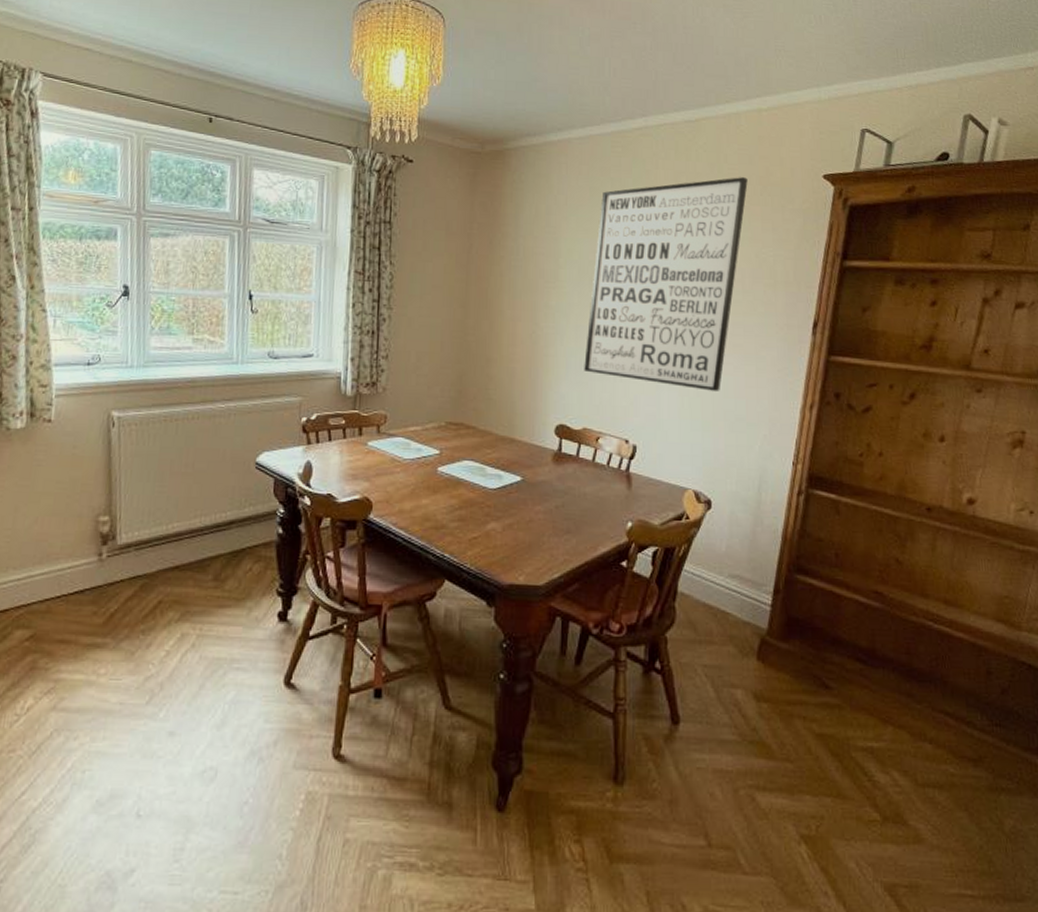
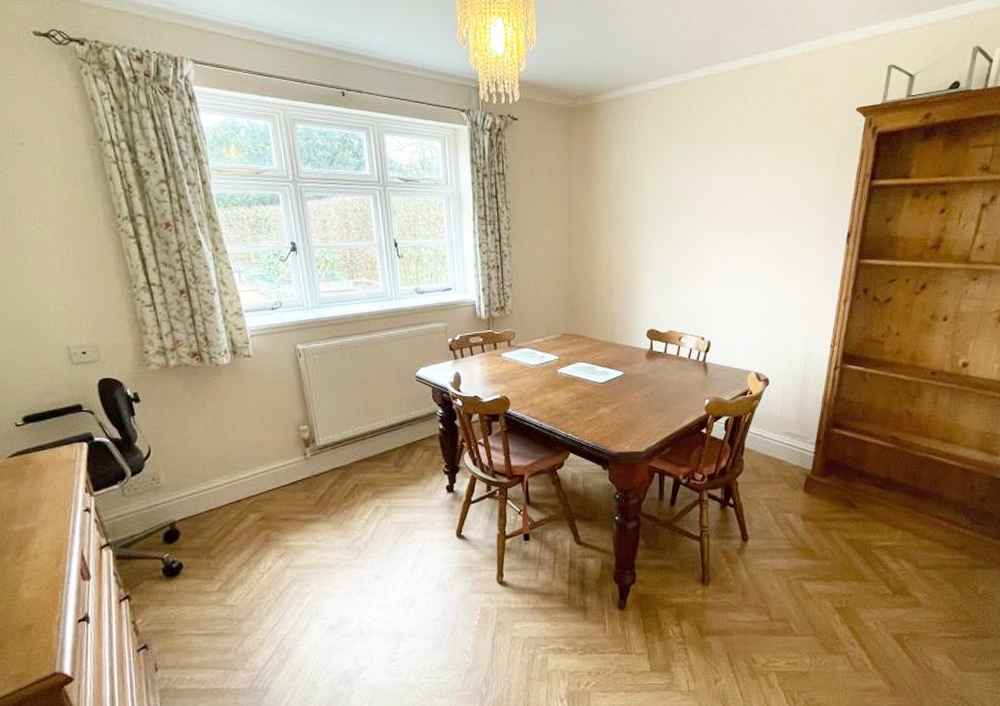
wall art: present [584,177,748,391] -> none [667,115,795,294]

